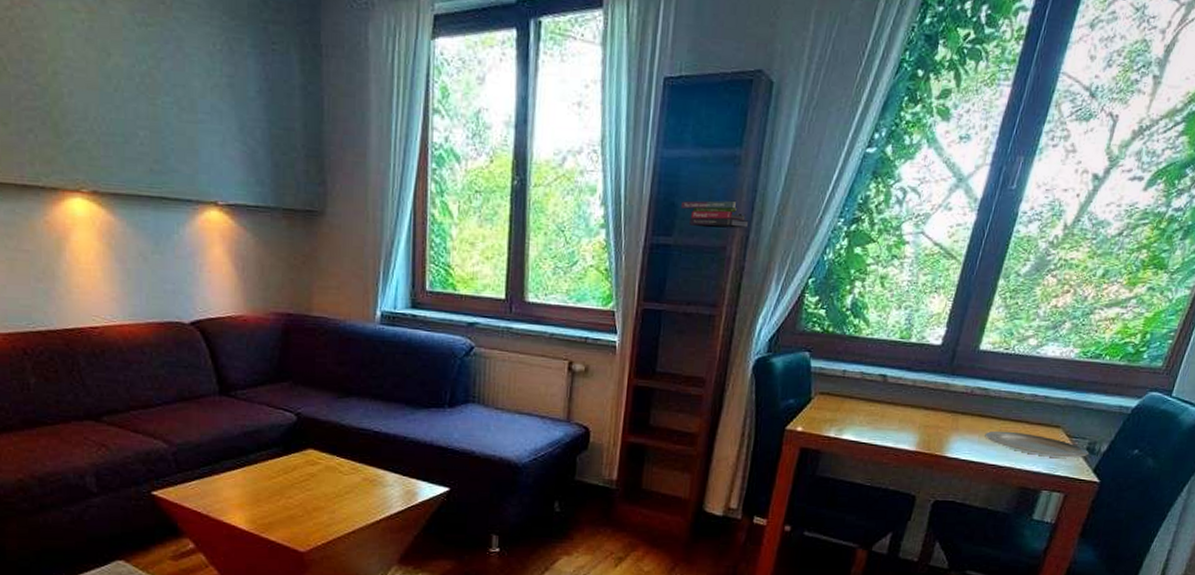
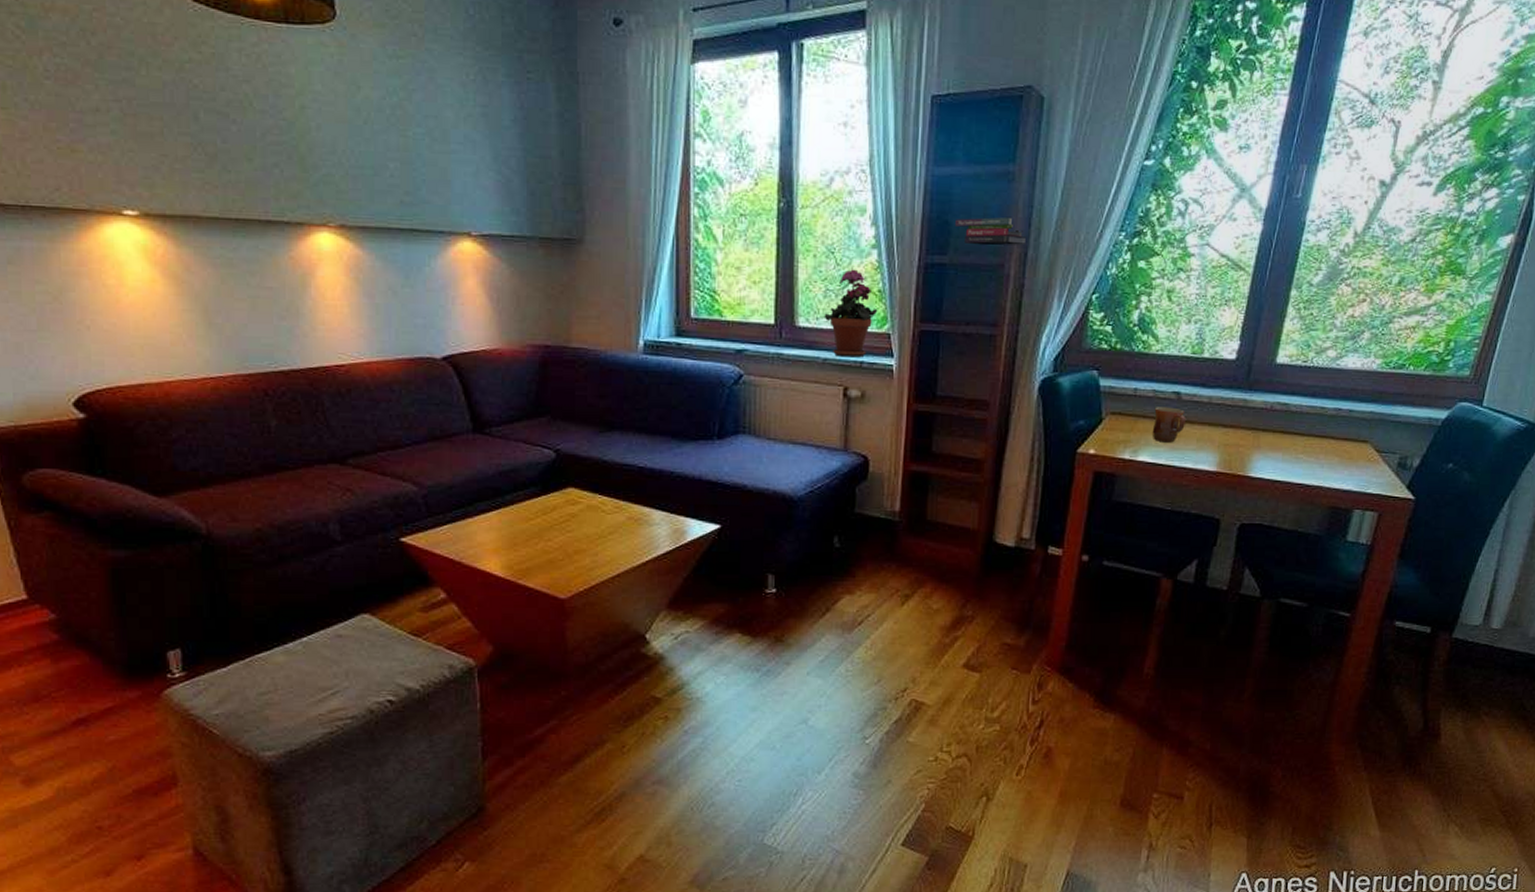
potted plant: none [552,247,604,333] -> present [824,269,878,358]
mug: none [857,388,890,423] -> present [1151,407,1186,443]
plate: present [985,430,1090,458] -> none [1289,447,1402,474]

